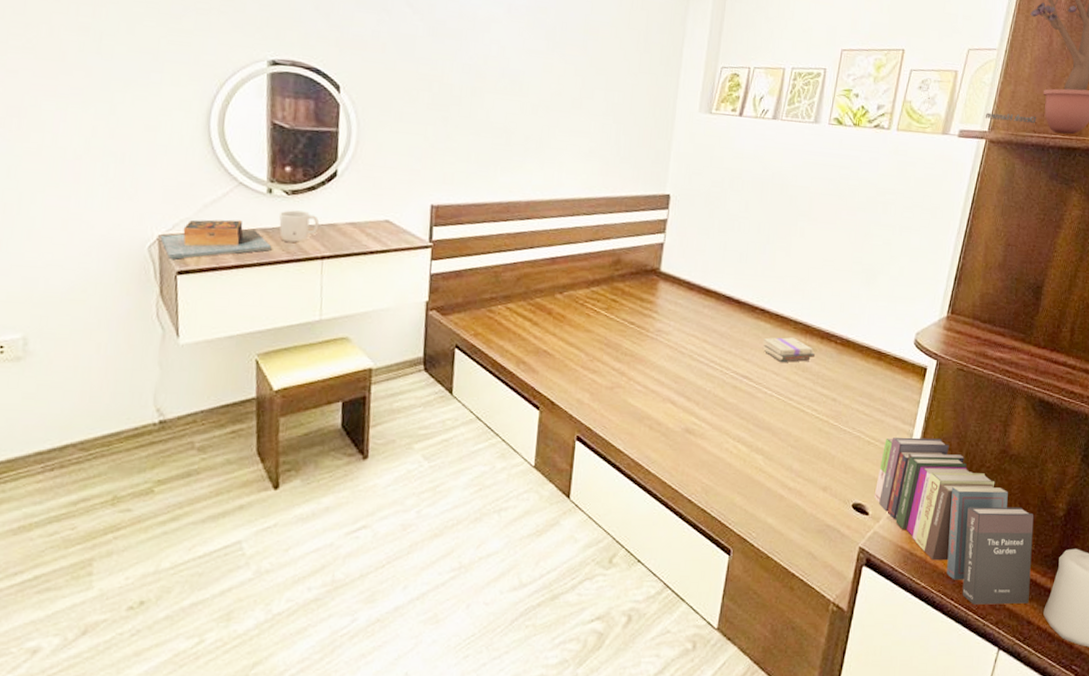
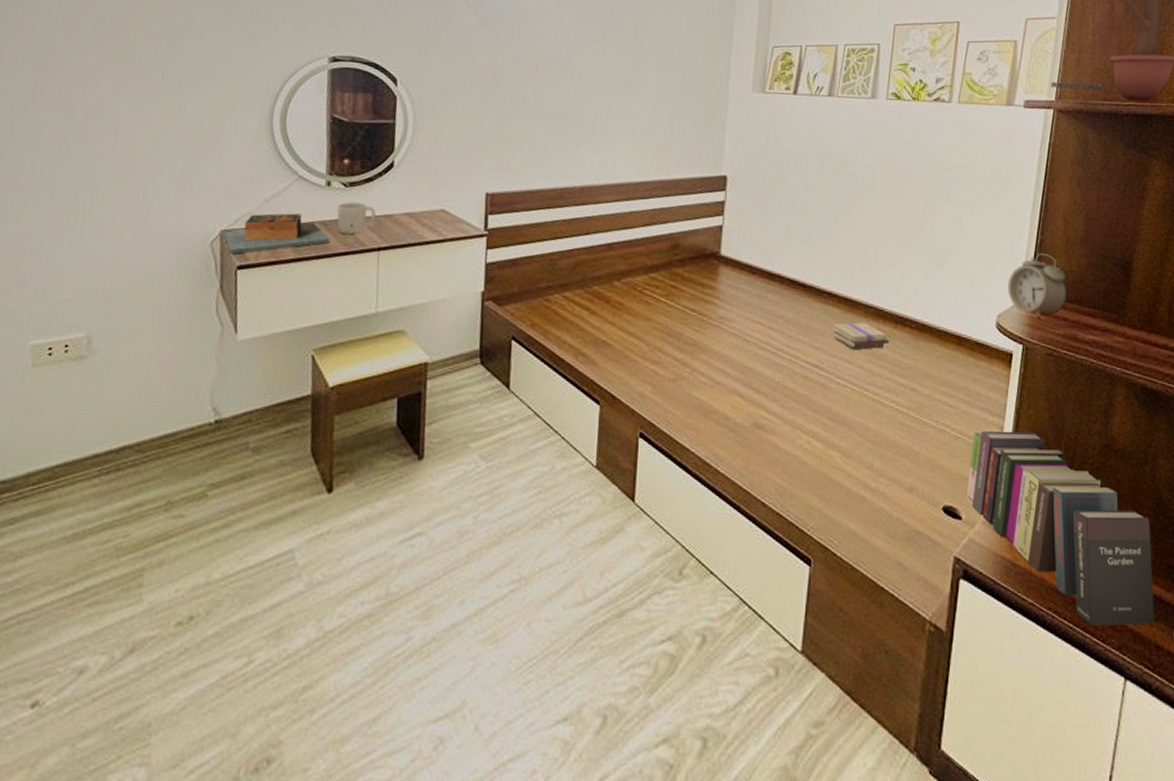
alarm clock: none [927,276,982,337] -> present [1008,253,1068,319]

